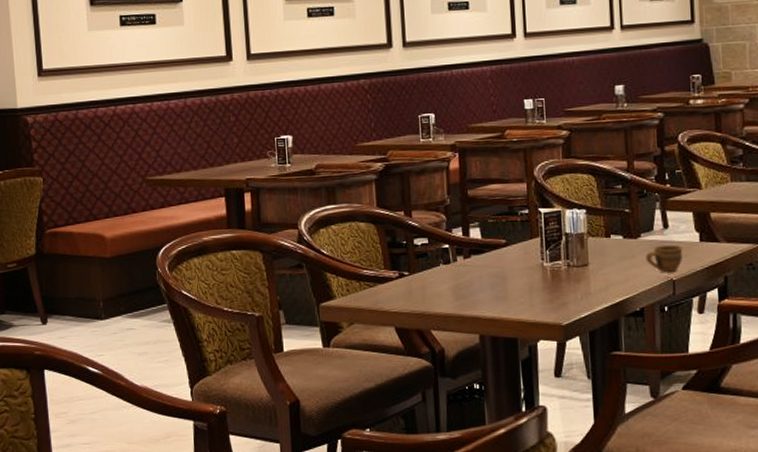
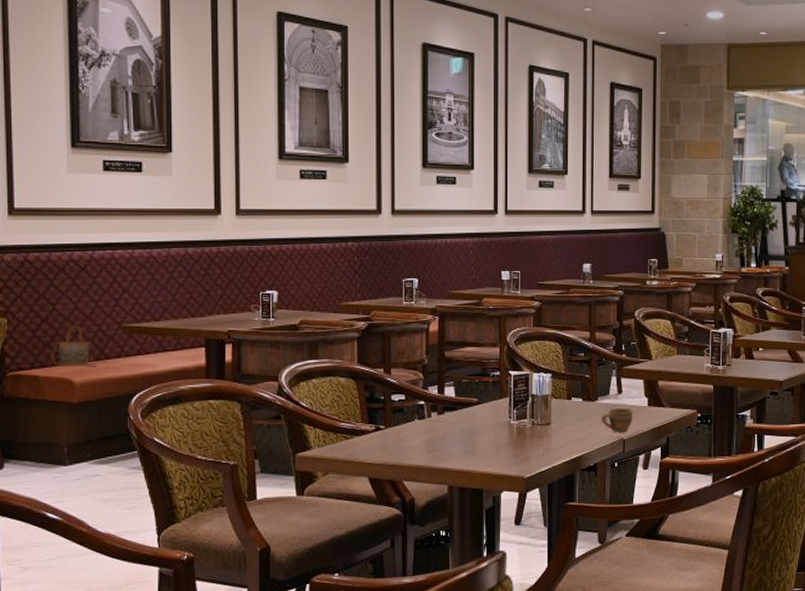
handbag: none [83,181,126,222] -> present [51,325,98,367]

